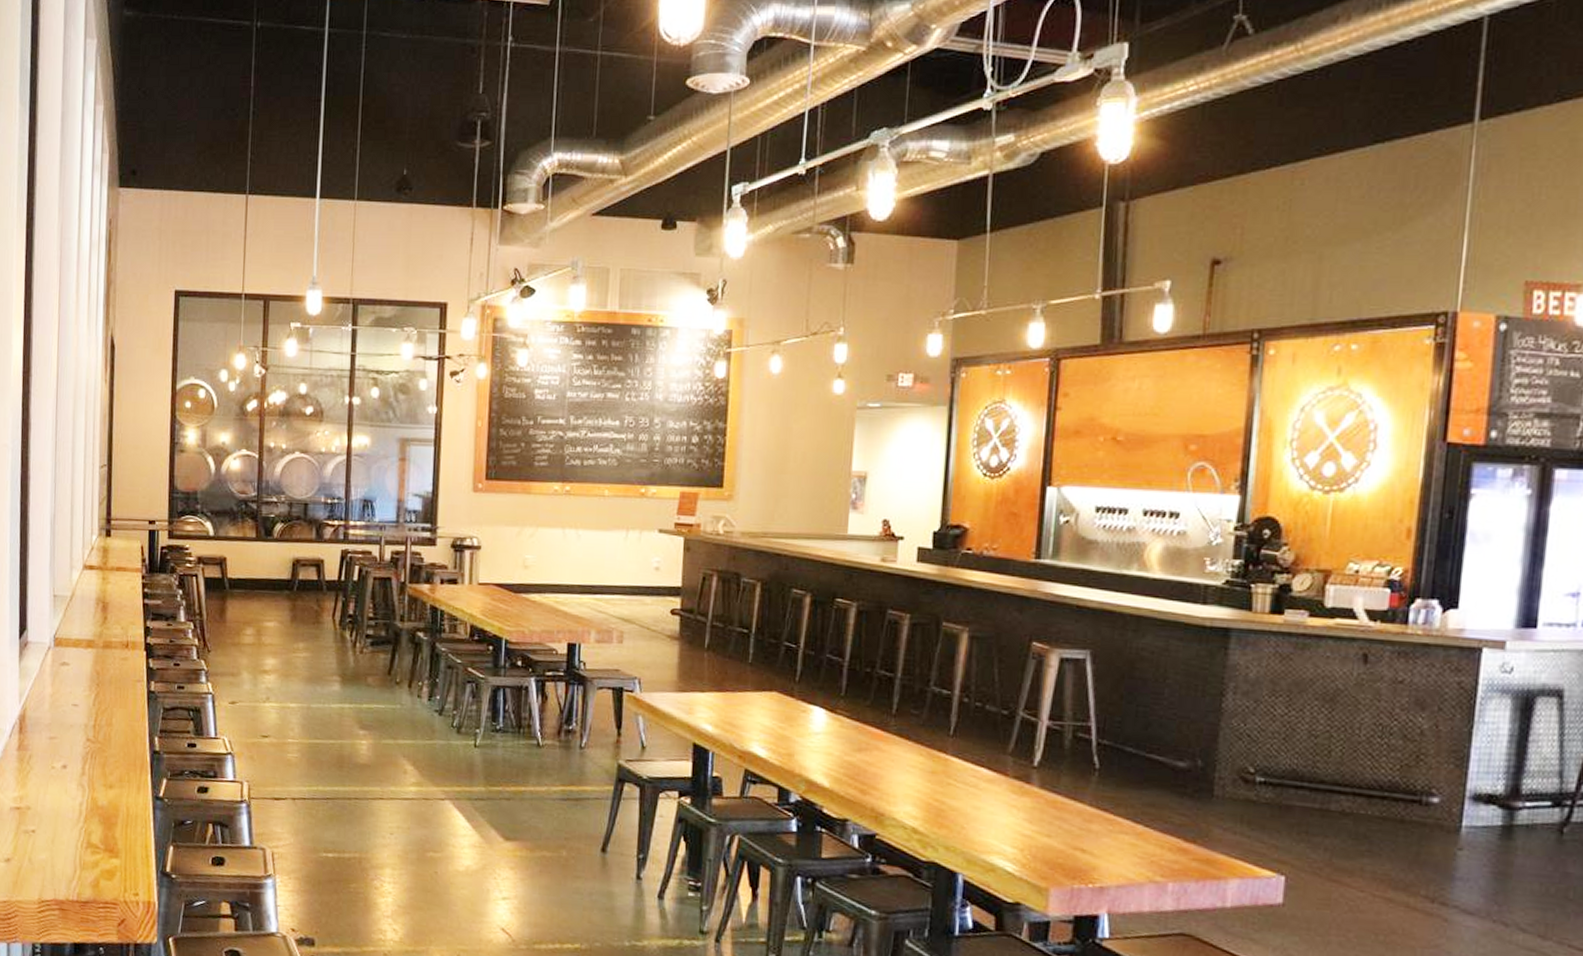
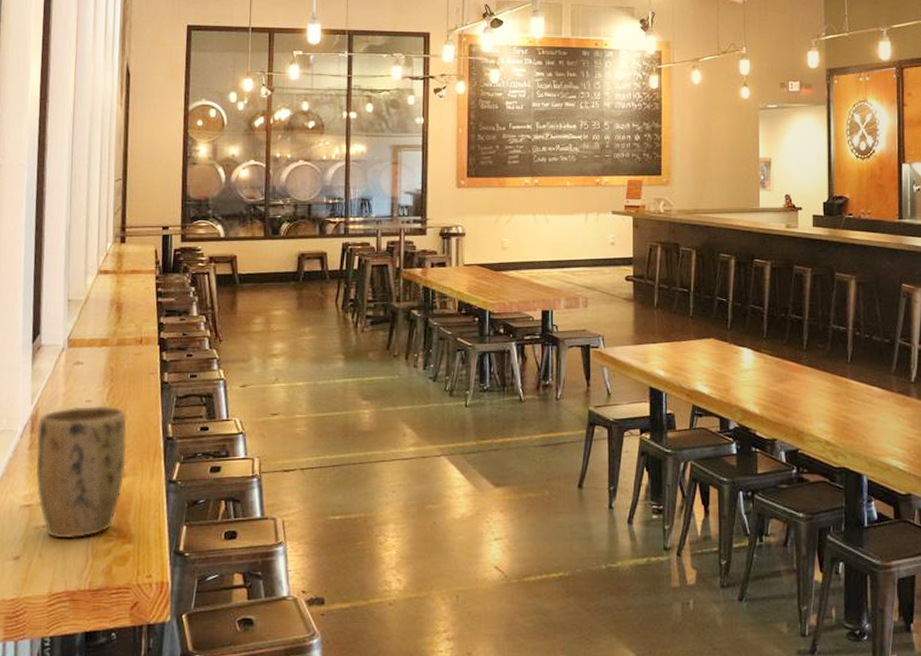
plant pot: none [24,709,114,847] -> present [35,405,127,539]

